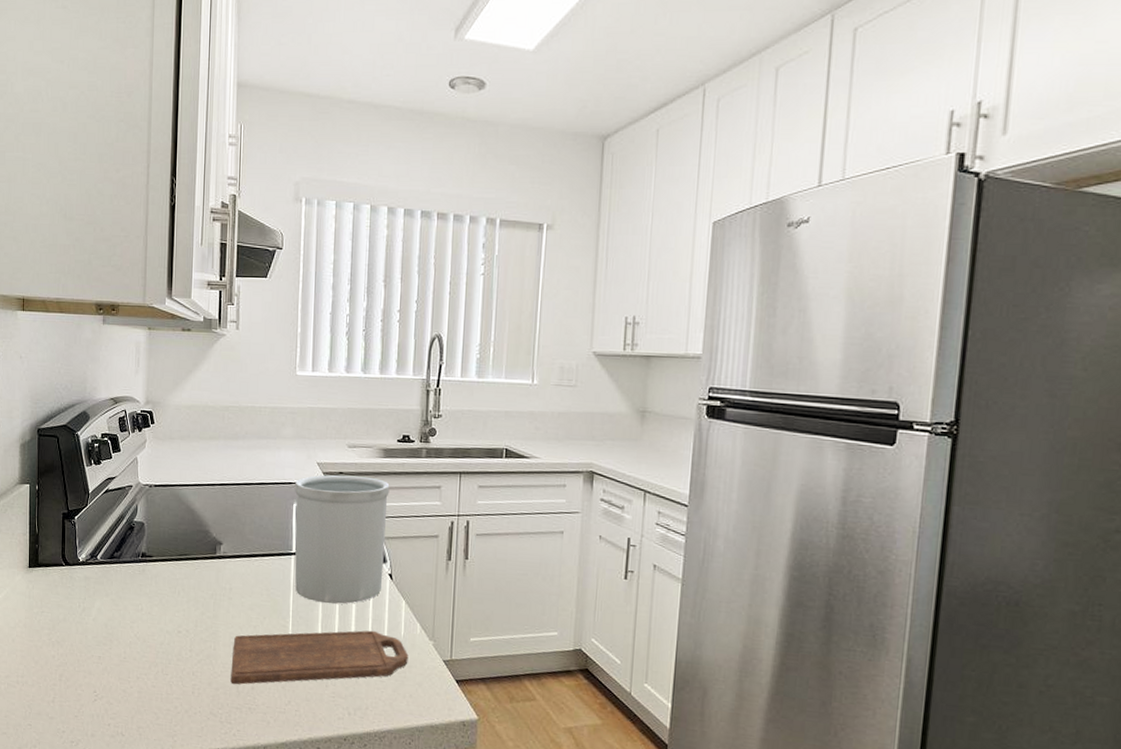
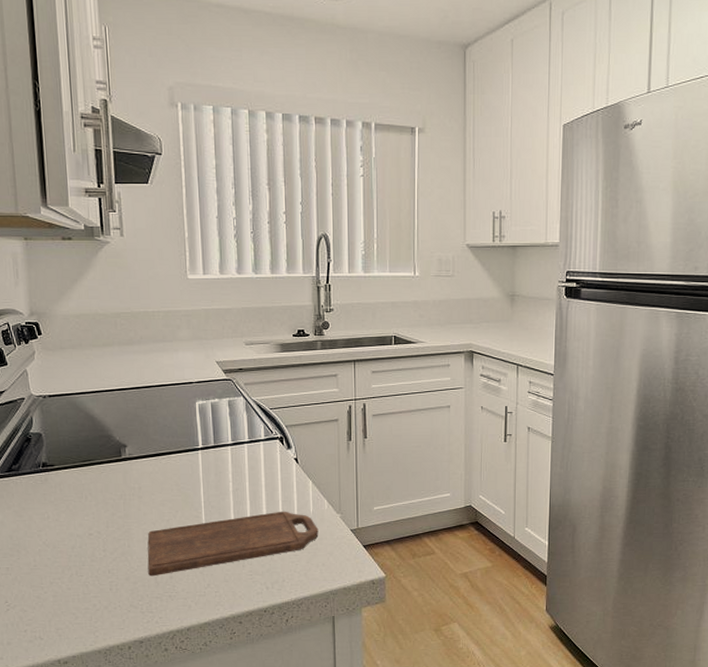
utensil holder: present [294,474,390,604] -> none [195,371,289,492]

